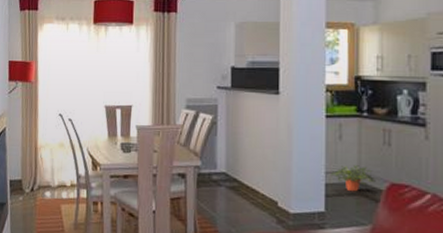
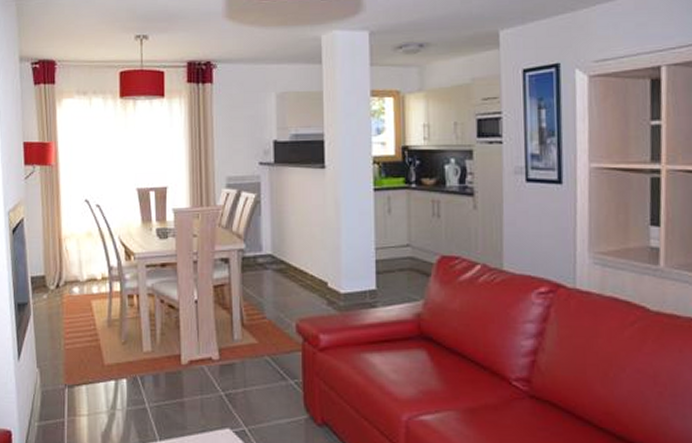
potted plant: present [330,165,376,192] -> none [380,239,426,267]

